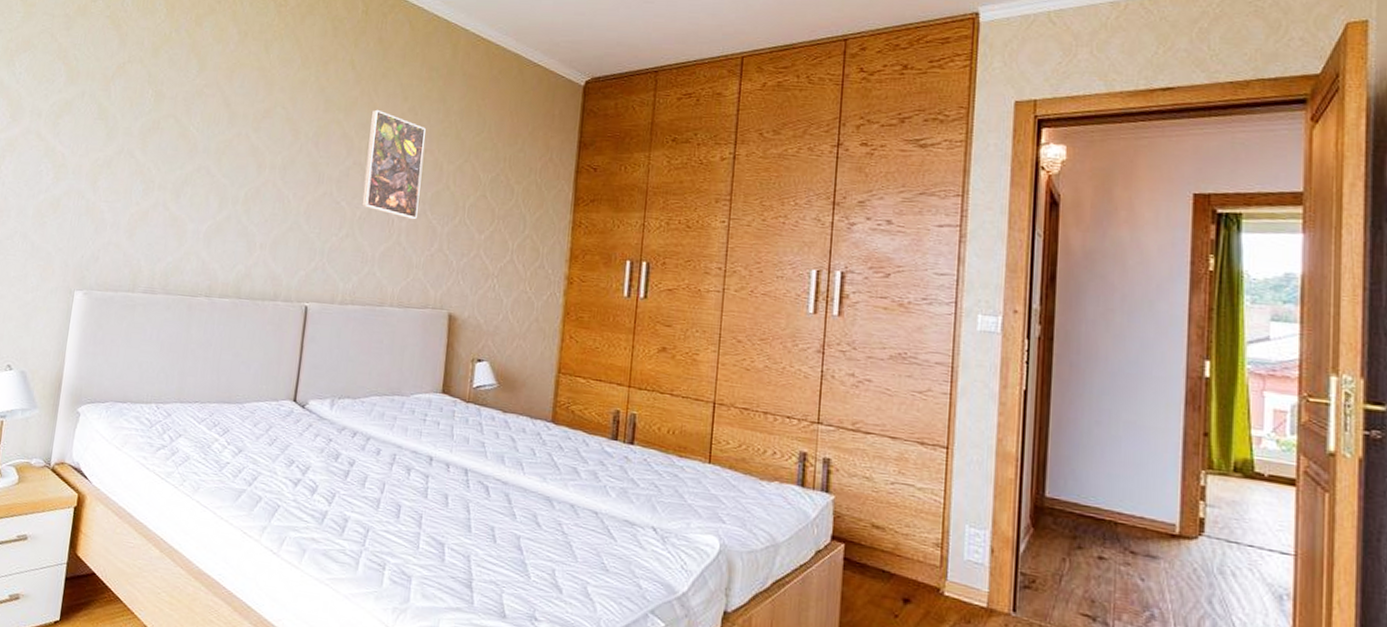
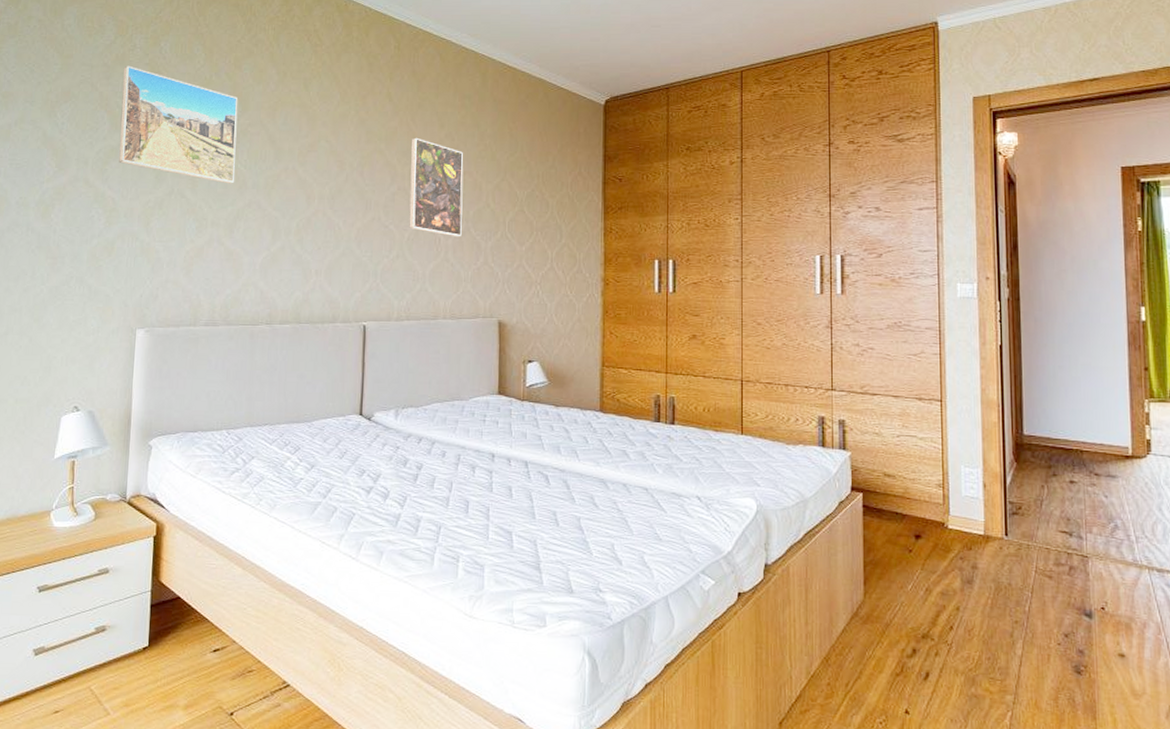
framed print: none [72,17,196,147] -> present [119,65,238,184]

